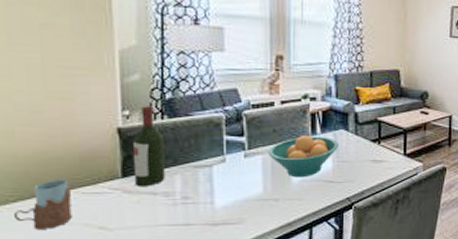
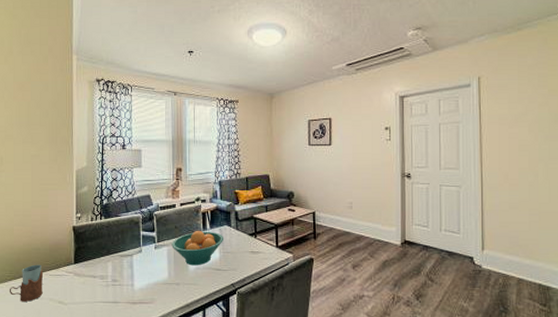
wine bottle: present [133,106,165,187] -> none [82,210,102,272]

